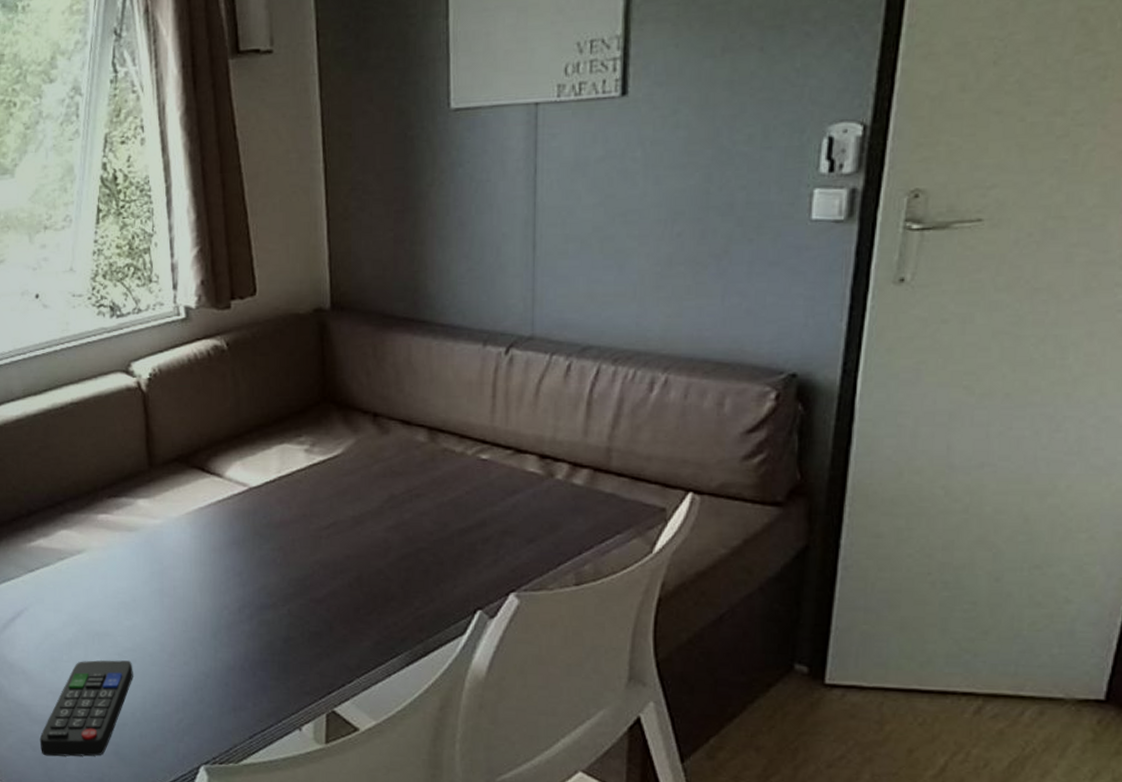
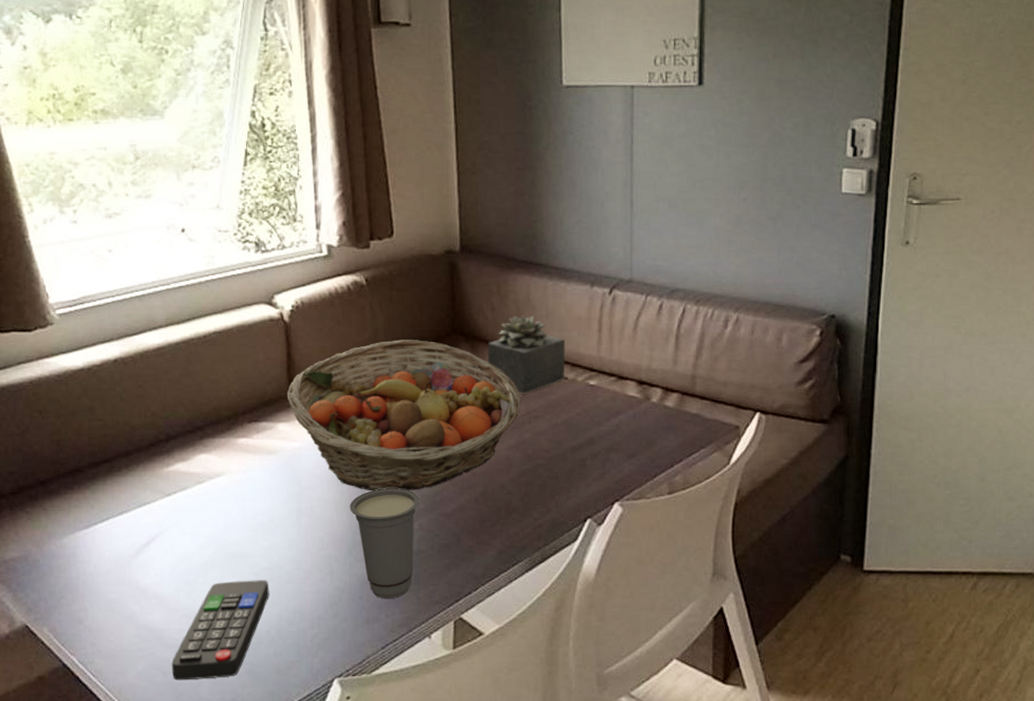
fruit basket: none [147,409,401,573] -> present [287,340,521,492]
cup: none [214,570,288,687] -> present [350,488,420,599]
succulent plant: none [362,380,453,469] -> present [487,315,566,394]

